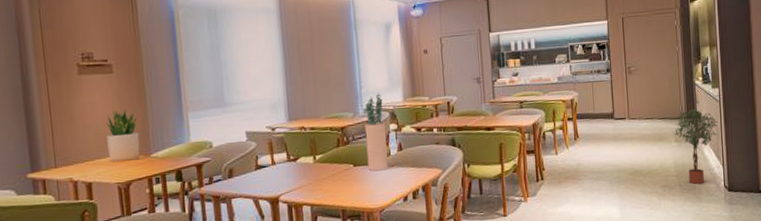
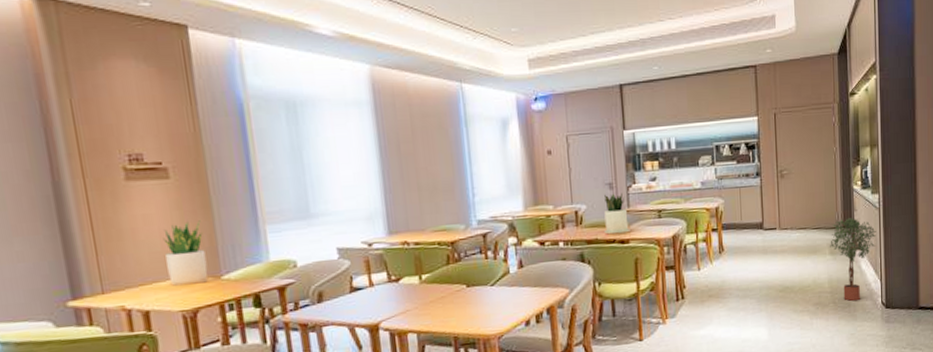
vase: present [364,92,389,172] -> none [479,200,508,293]
planter: none [471,86,496,123] -> present [603,192,630,235]

